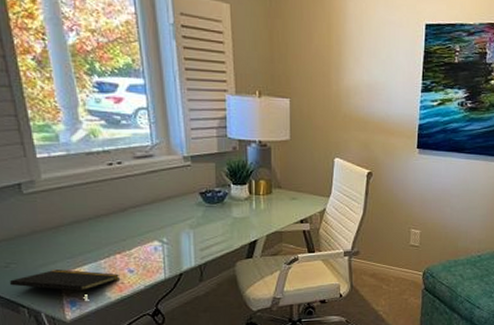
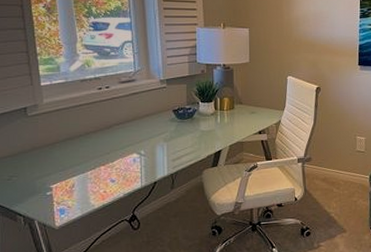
notepad: present [9,269,121,294] -> none [10,181,104,203]

